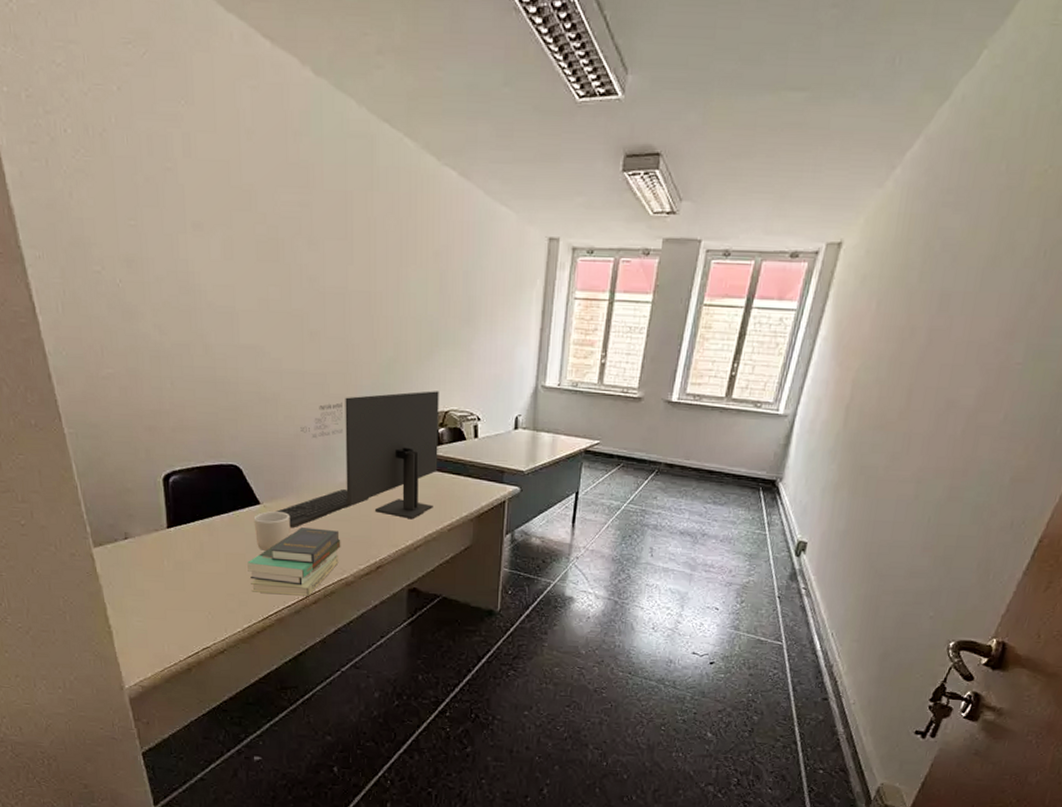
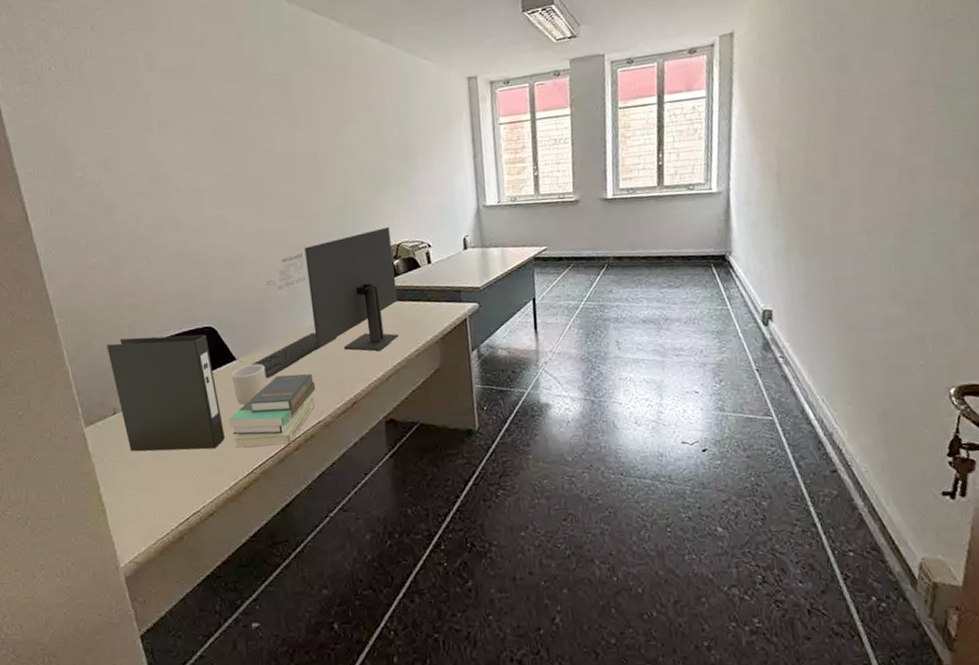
binder: none [121,462,242,590] -> present [107,334,225,452]

